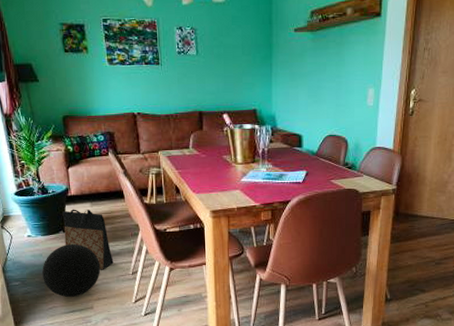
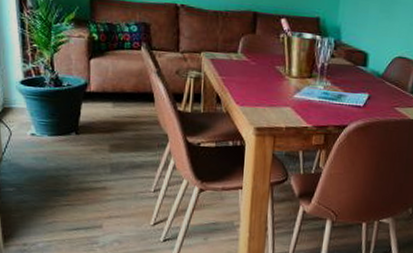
decorative ball: present [42,243,101,298] -> none [43,148,117,213]
bag: present [62,209,114,270] -> none [76,108,133,184]

